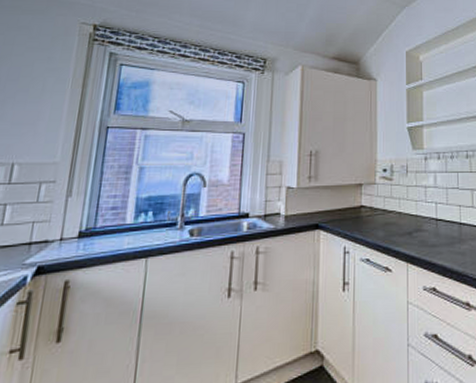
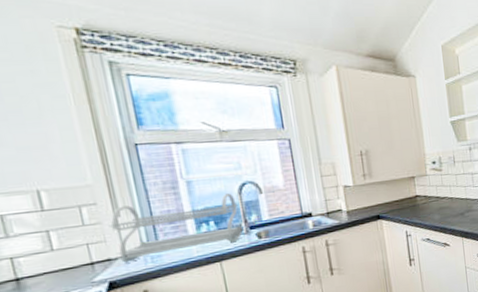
dish rack: none [54,183,180,247] -> present [108,193,243,263]

